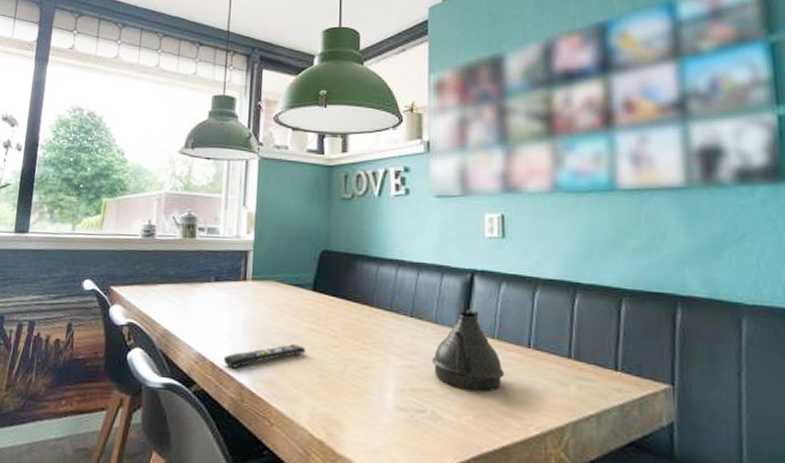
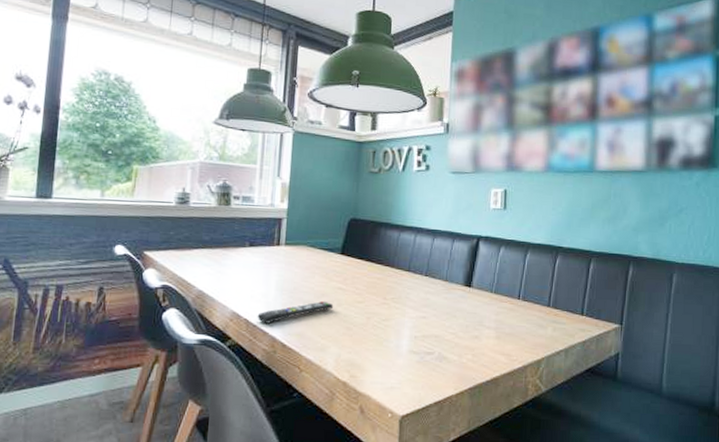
teapot: present [432,309,505,392] -> none [441,269,499,335]

